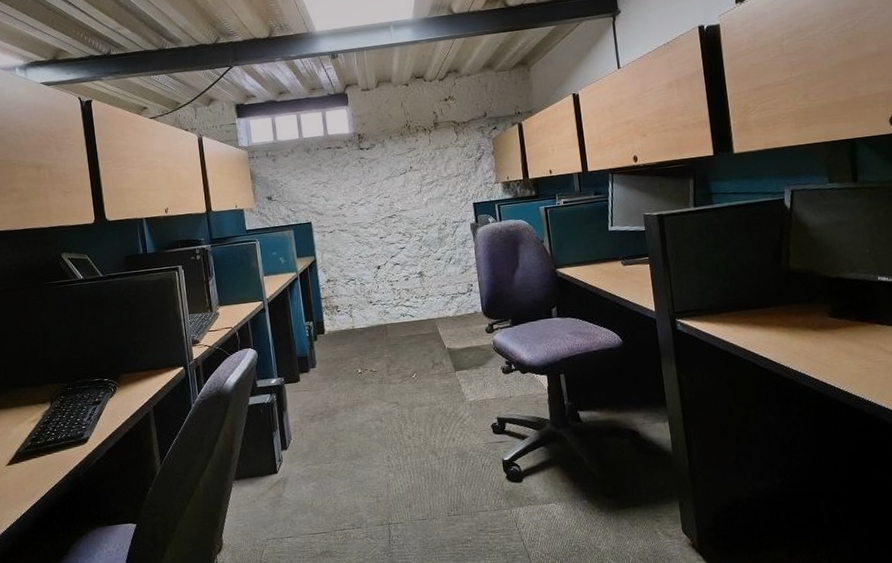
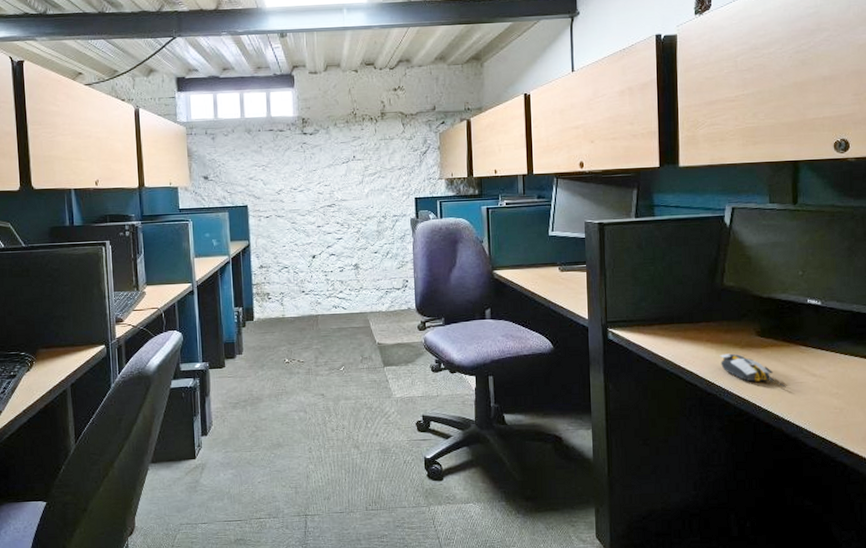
computer mouse: none [792,336,864,368] -> present [719,353,786,388]

